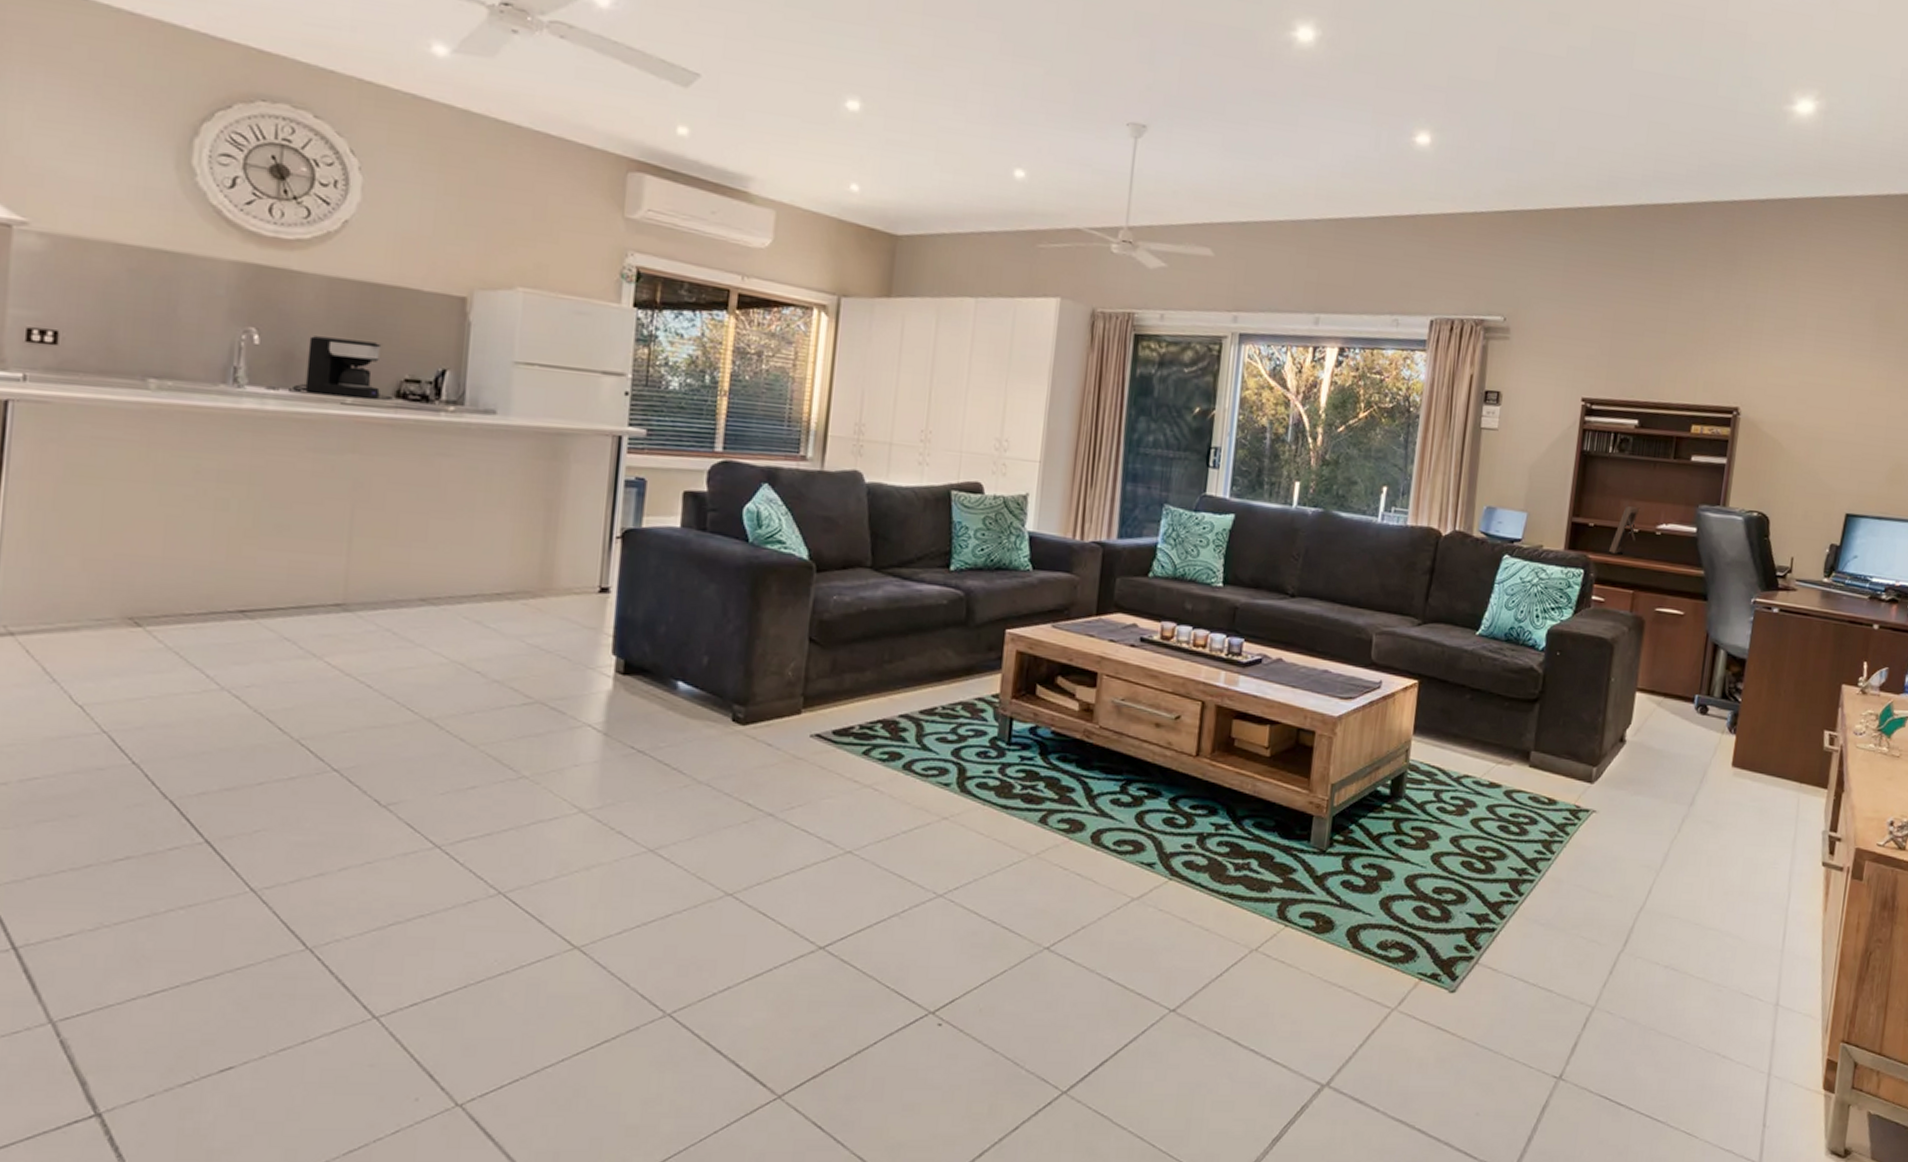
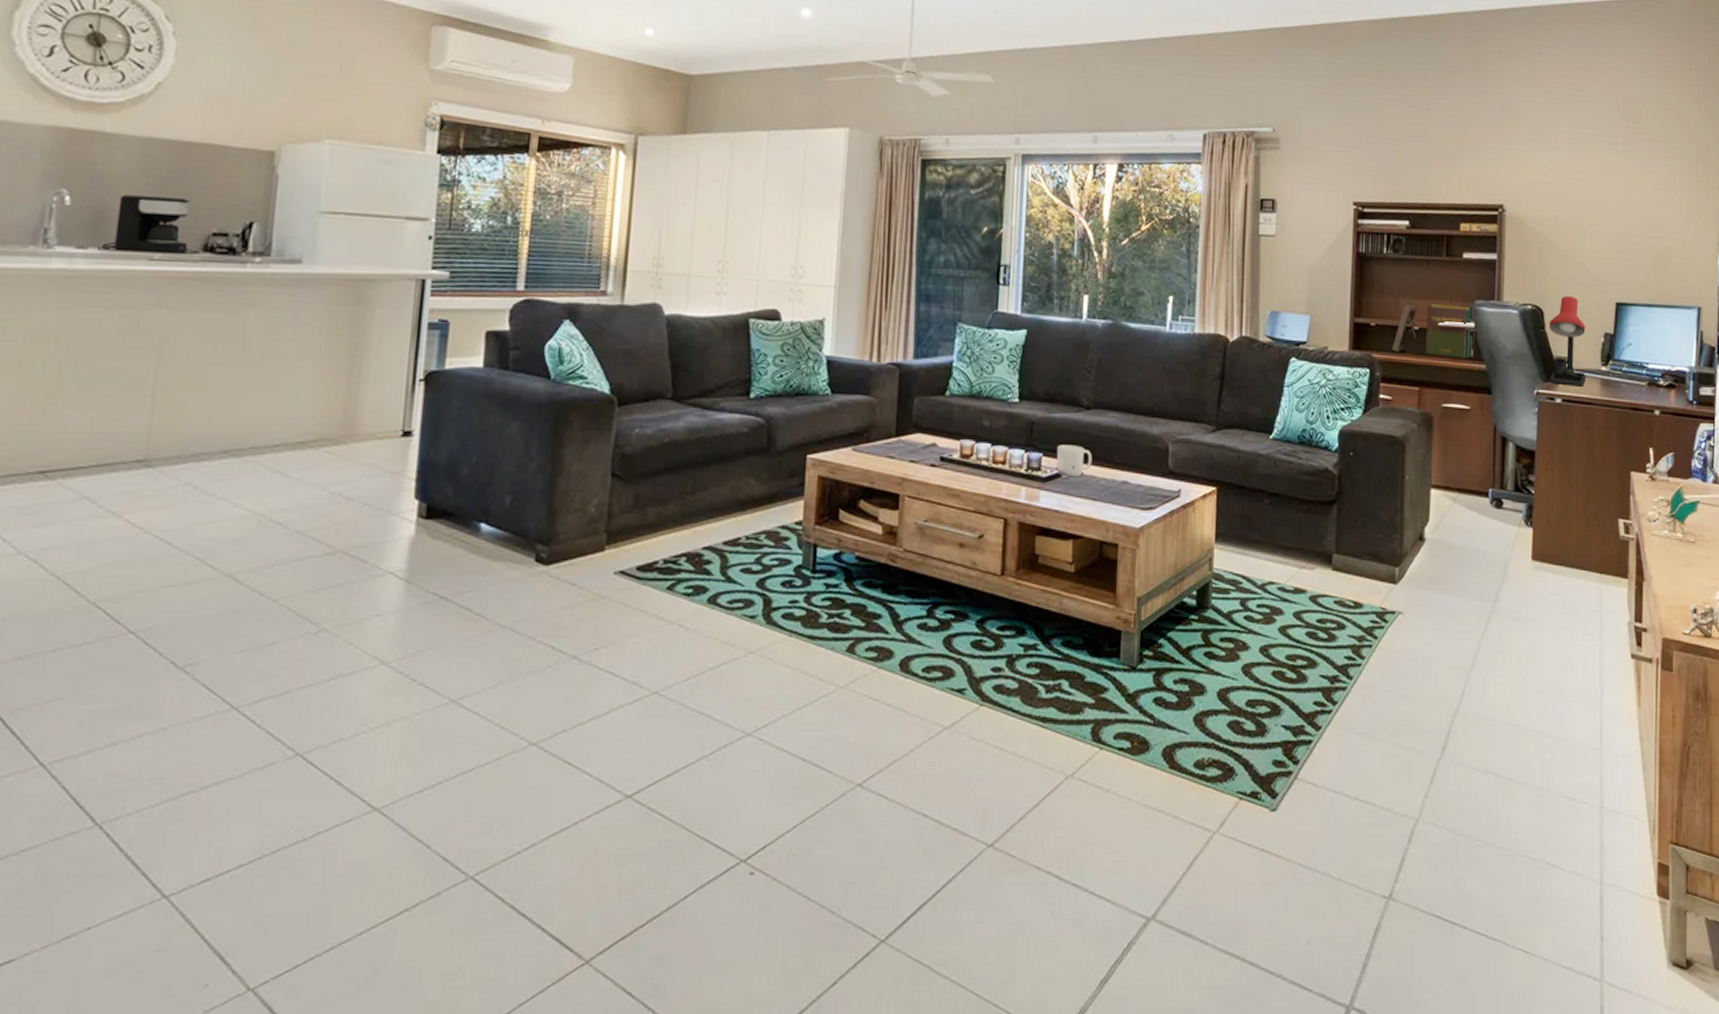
mug: none [1257,631,1295,664] -> present [1056,445,1093,478]
books: none [1643,506,1697,564] -> present [1425,303,1473,359]
desk lamp: none [1768,505,1812,598] -> present [1550,296,1586,387]

